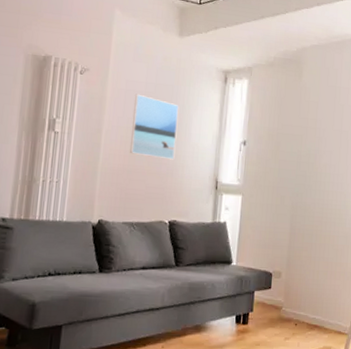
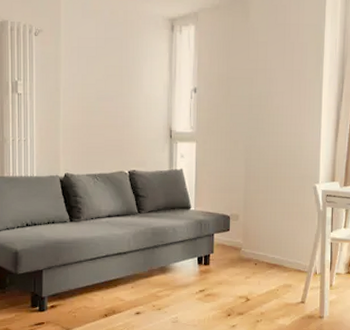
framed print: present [130,94,179,160] -> none [87,50,130,112]

